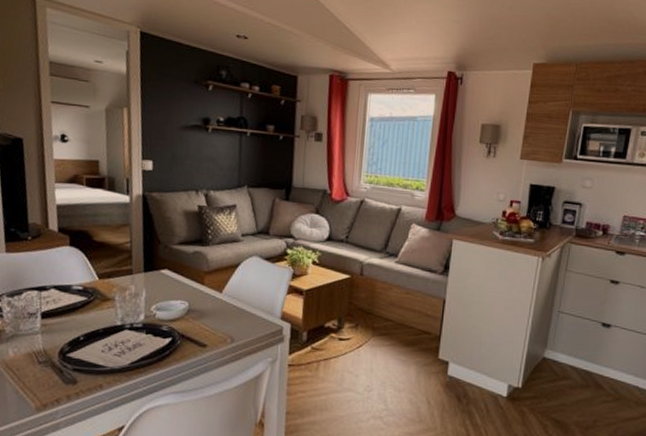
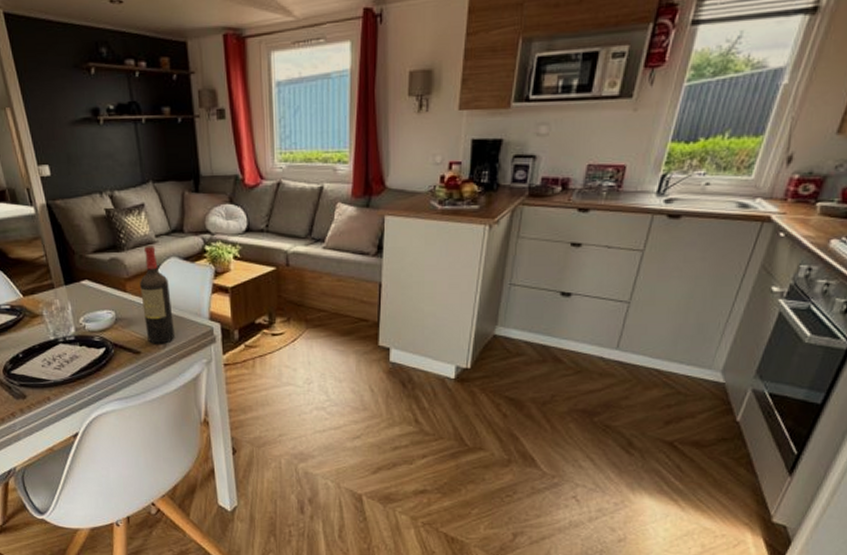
wine bottle: none [216,243,247,339] -> present [140,246,176,344]

